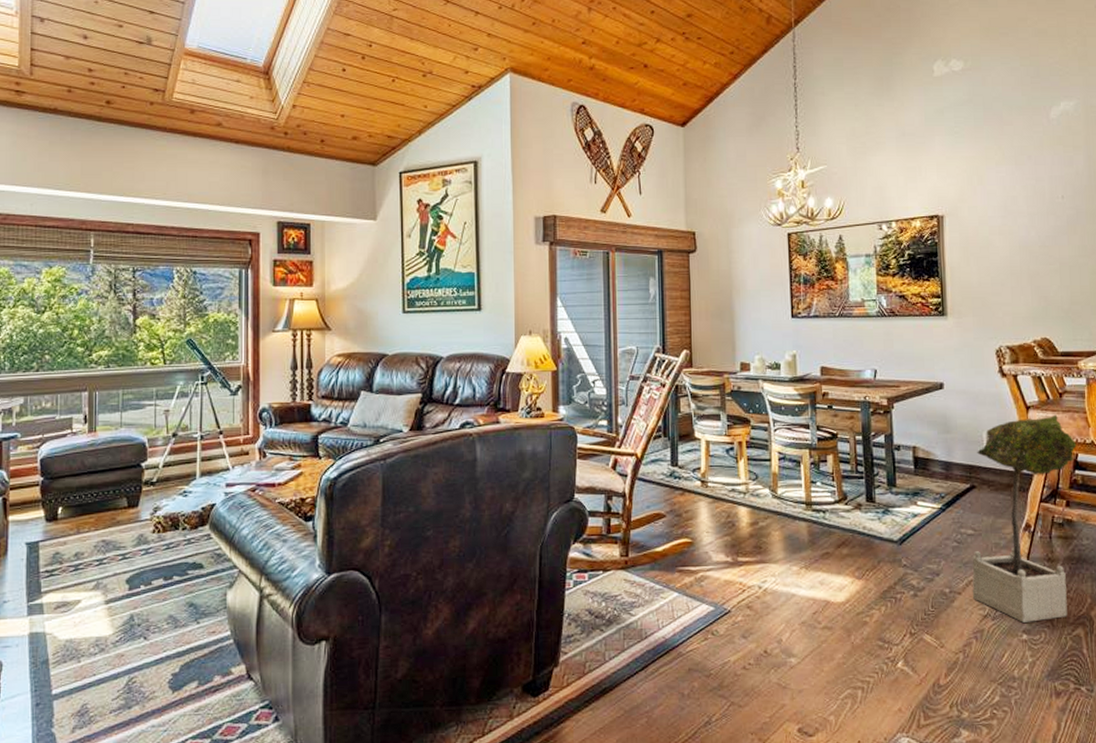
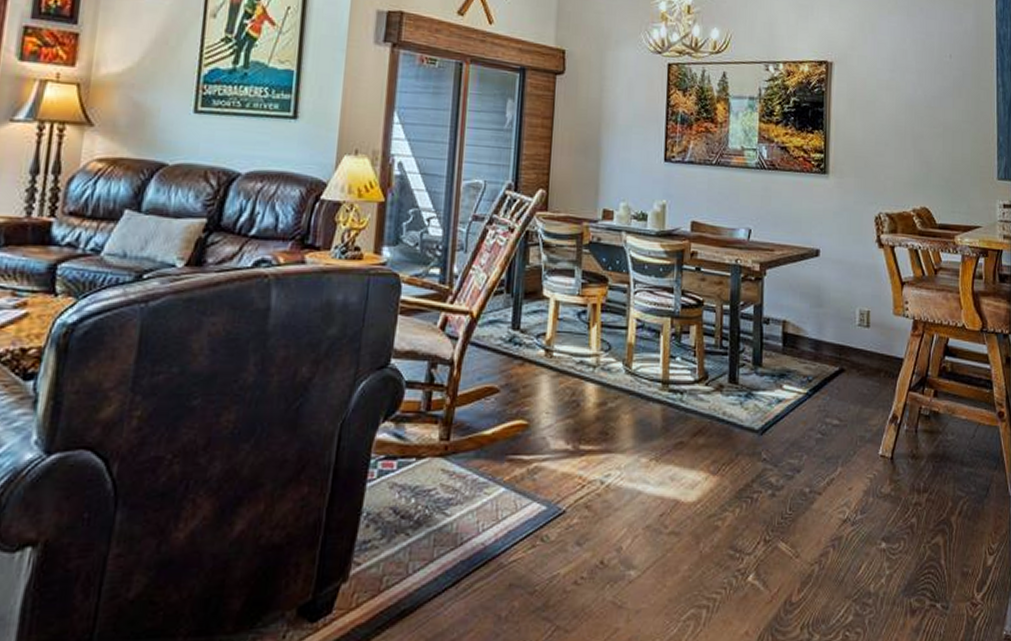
potted tree: present [972,414,1077,623] -> none [832,293,948,529]

